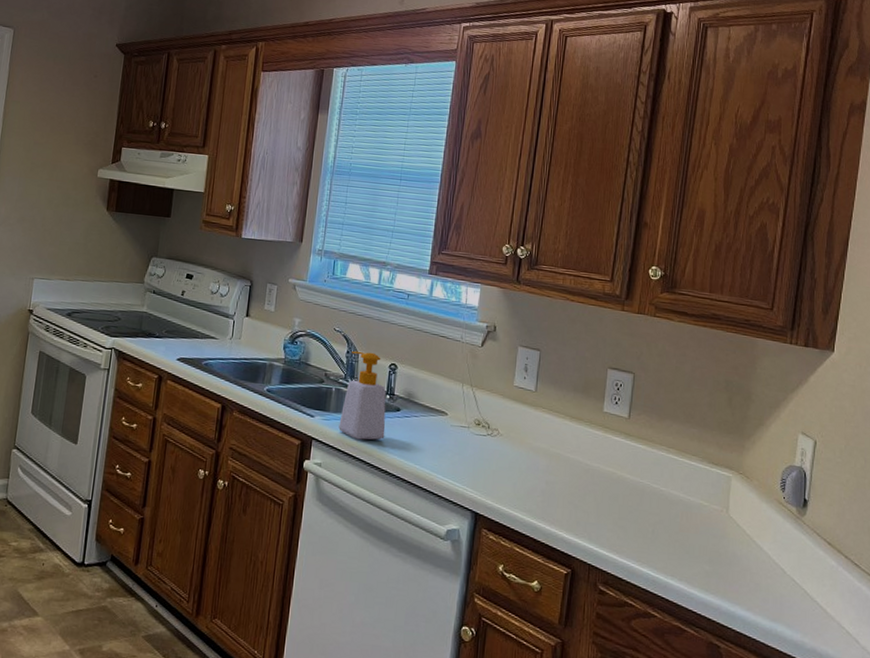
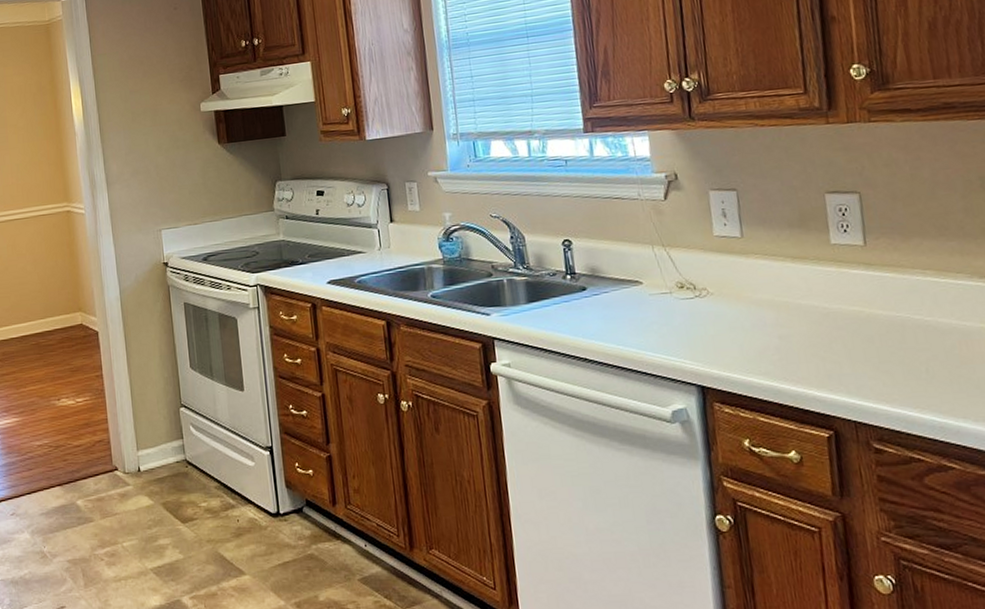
soap bottle: present [338,350,386,440] -> none [516,232,575,330]

